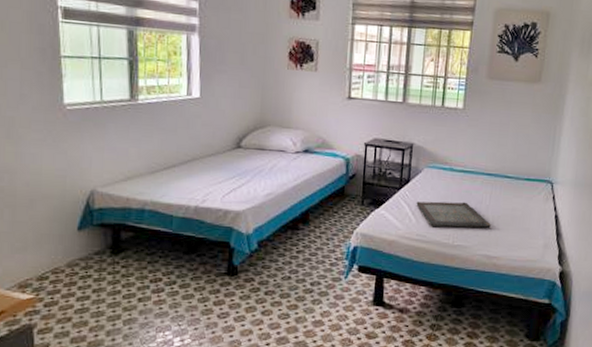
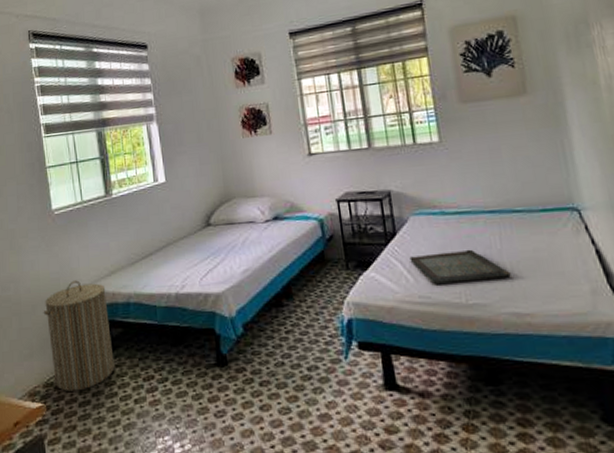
laundry hamper: none [43,180,121,287] -> present [43,280,115,391]

